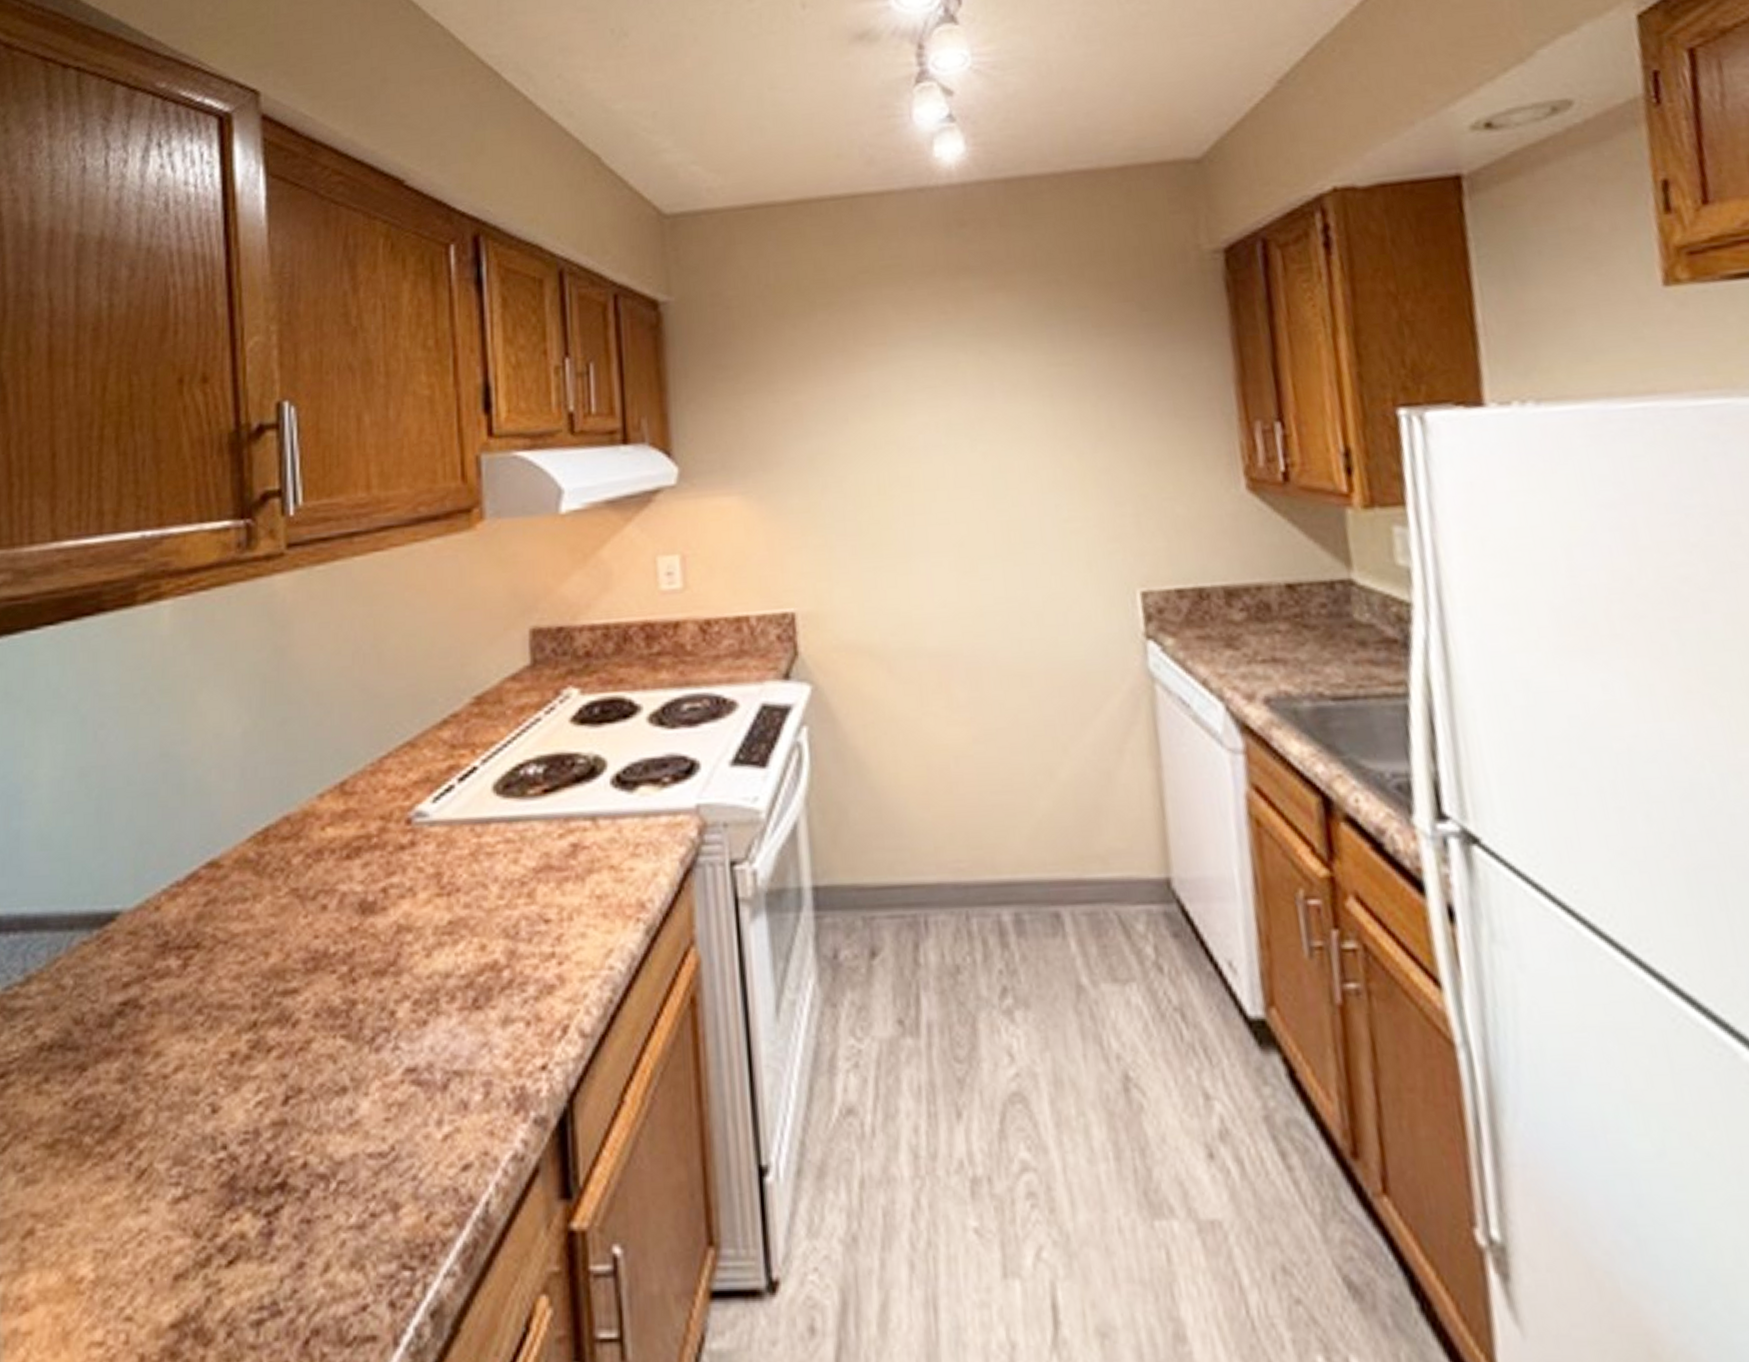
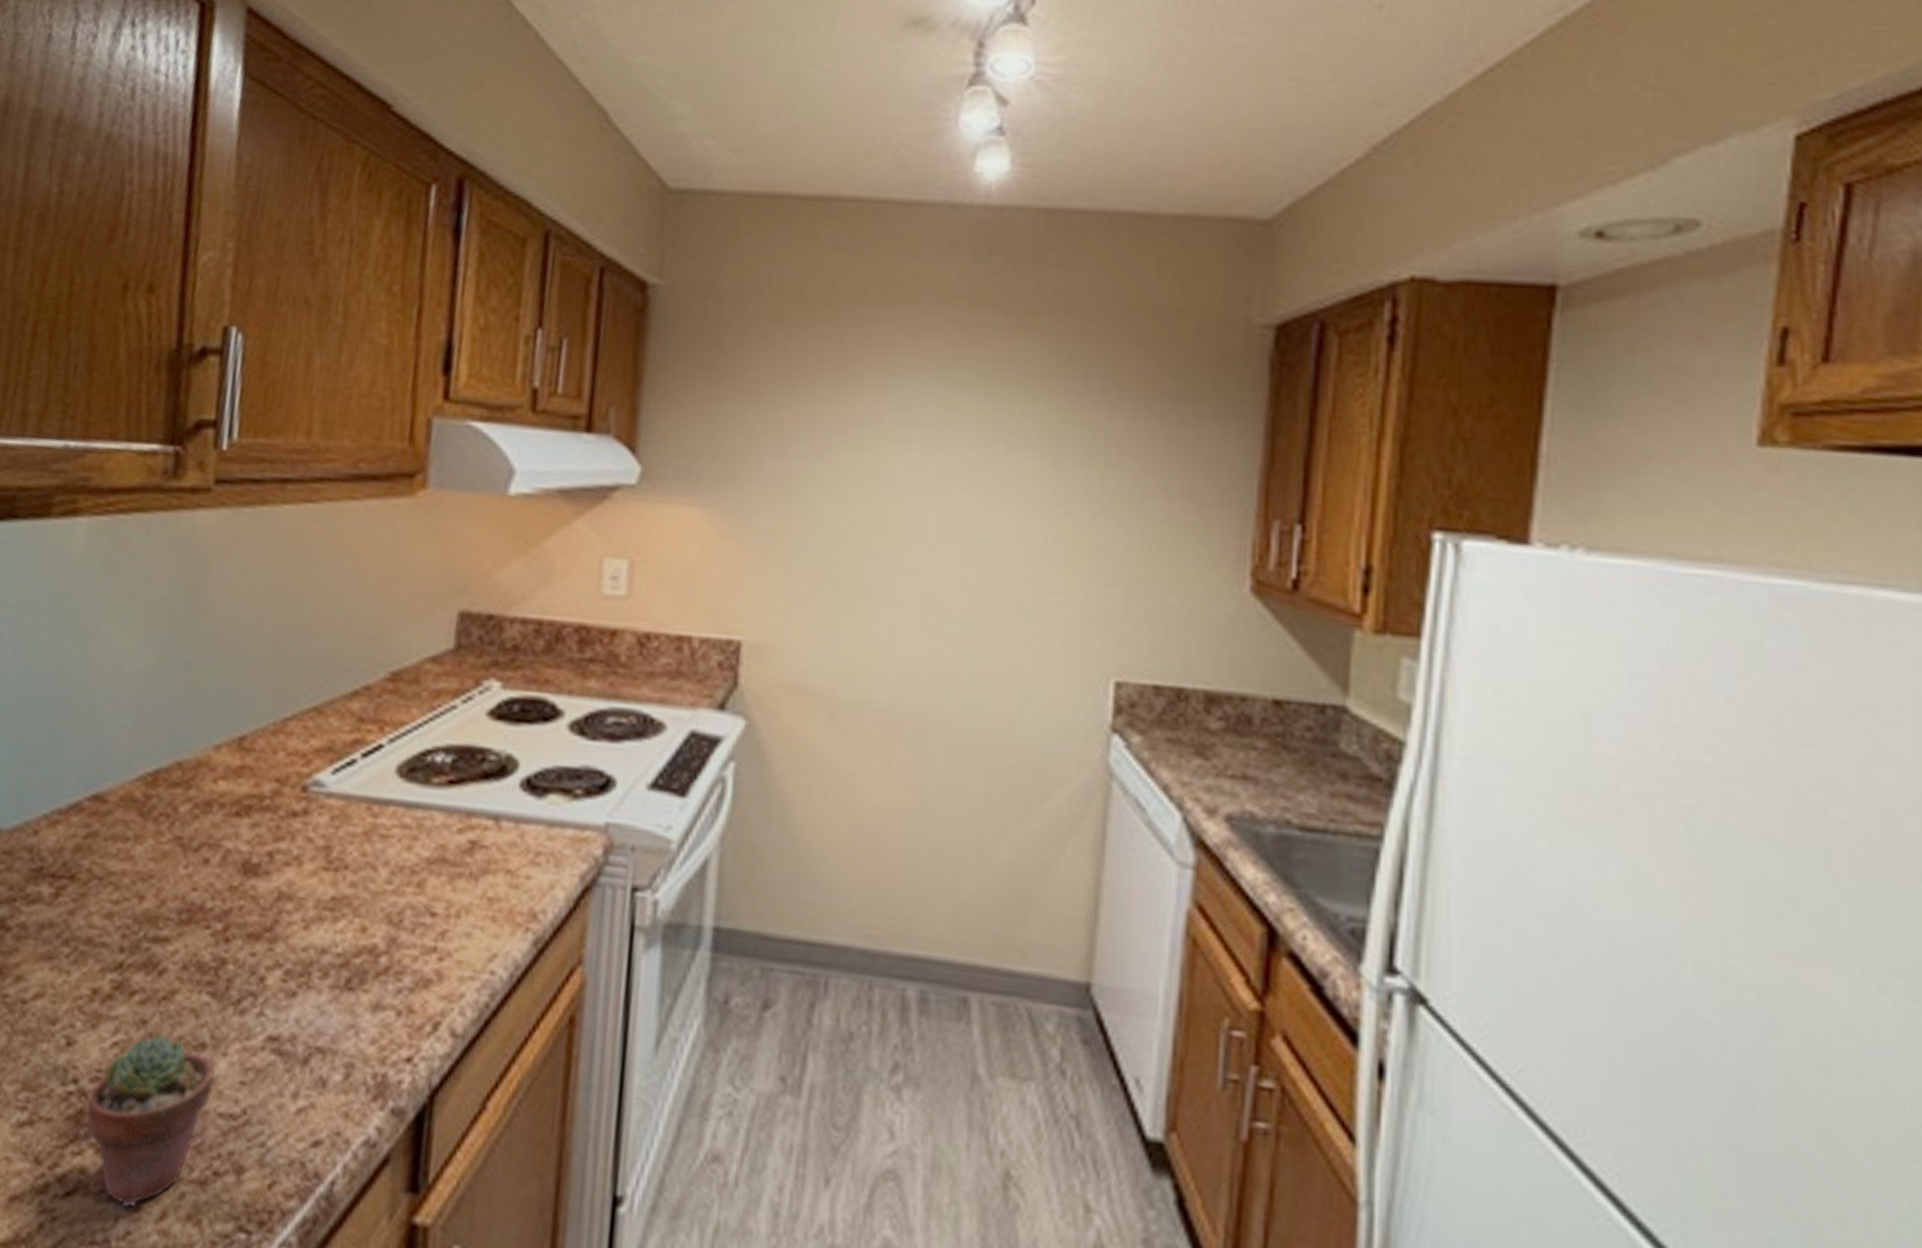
potted succulent: none [239,1084,360,1267] -> present [85,1033,215,1209]

